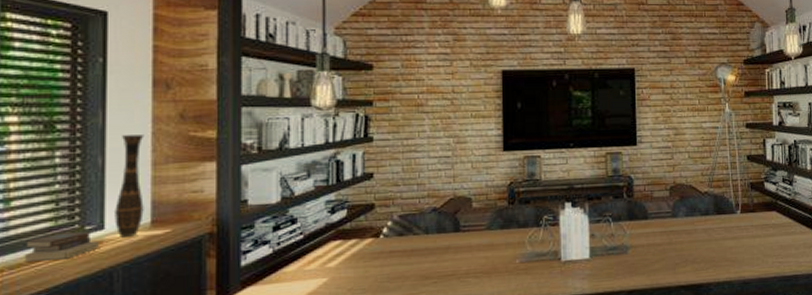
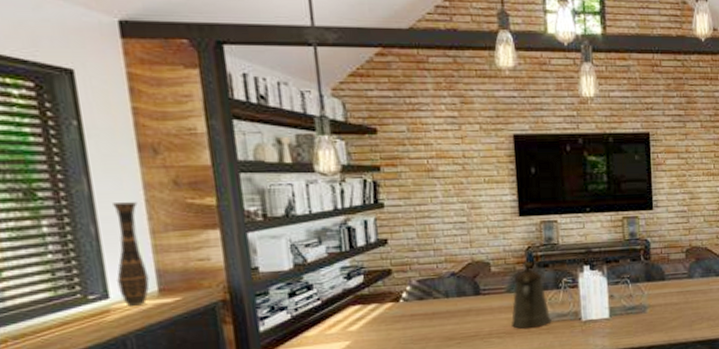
books: present [24,231,99,262] -> none [26,301,106,332]
coffee pot: none [490,198,530,269] -> present [511,262,552,329]

